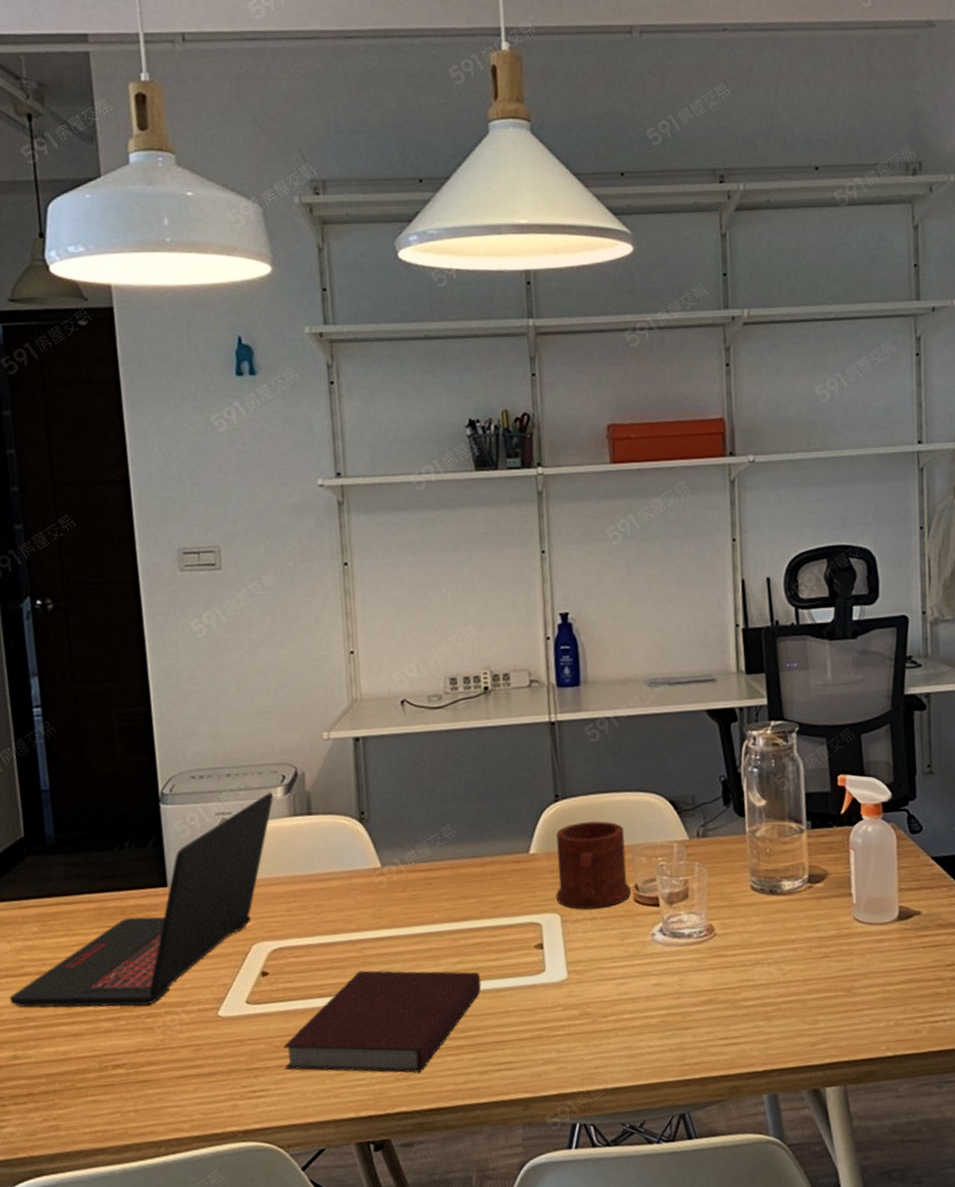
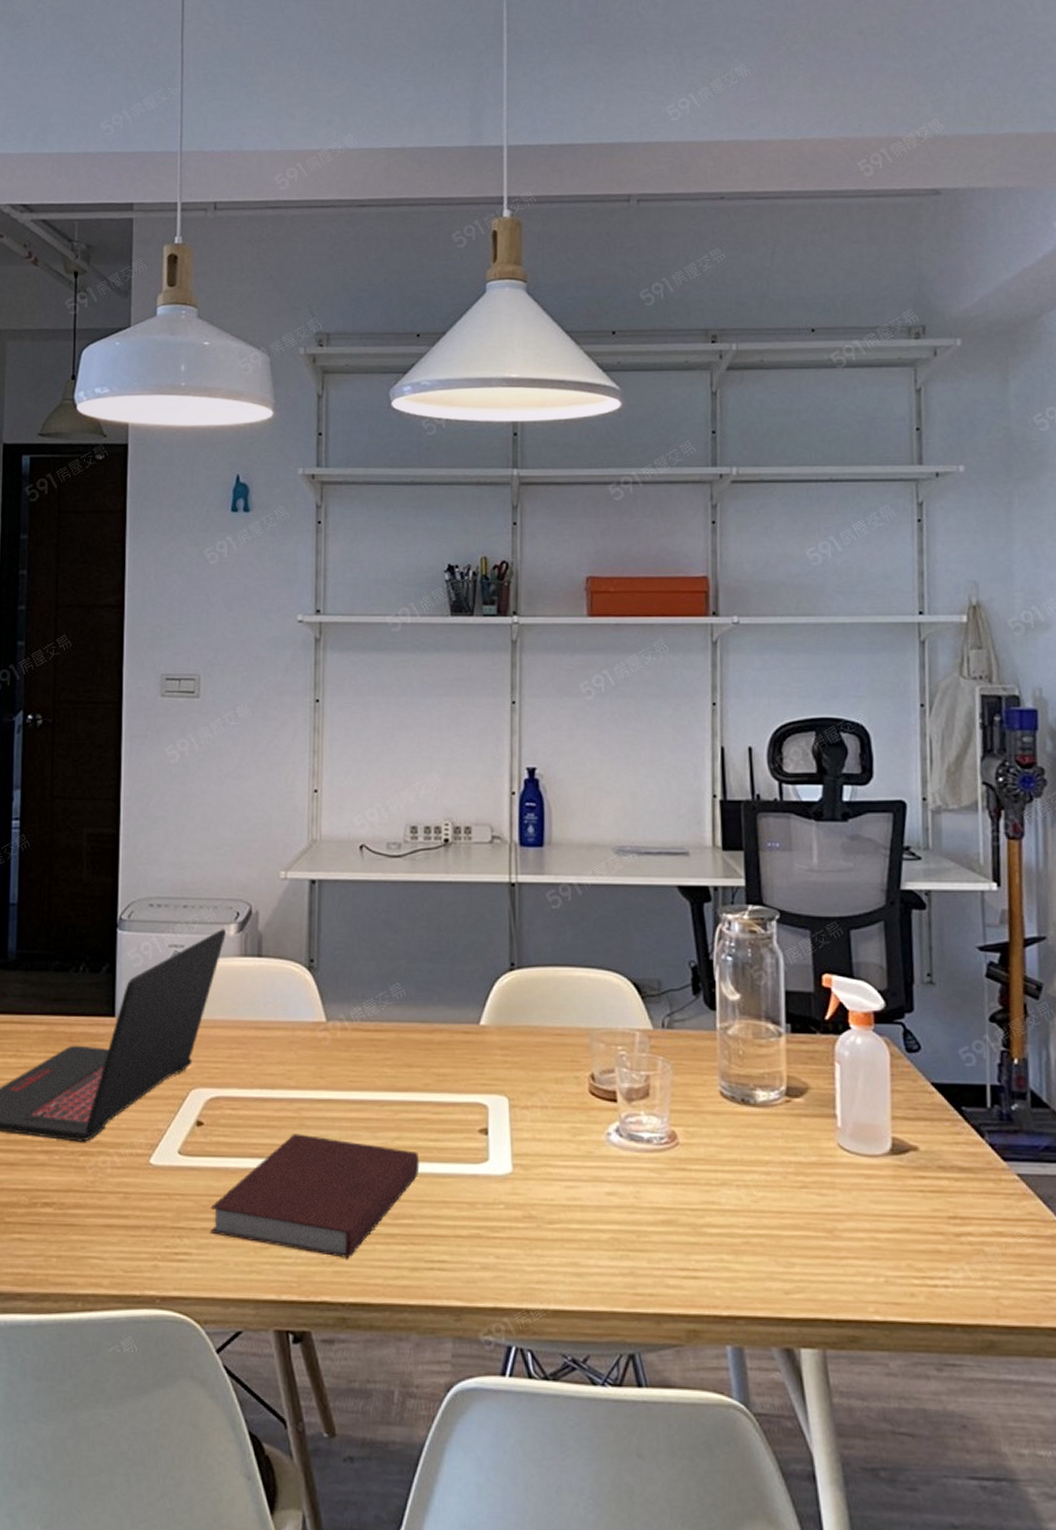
mug: present [556,821,632,910] -> none [505,997,587,1096]

